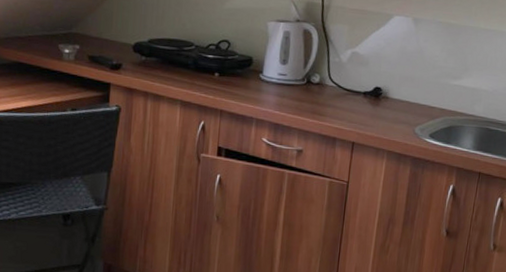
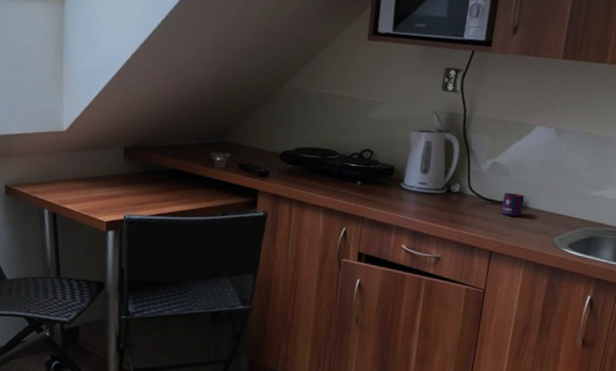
mug: none [362,83,385,107] -> present [501,192,525,217]

